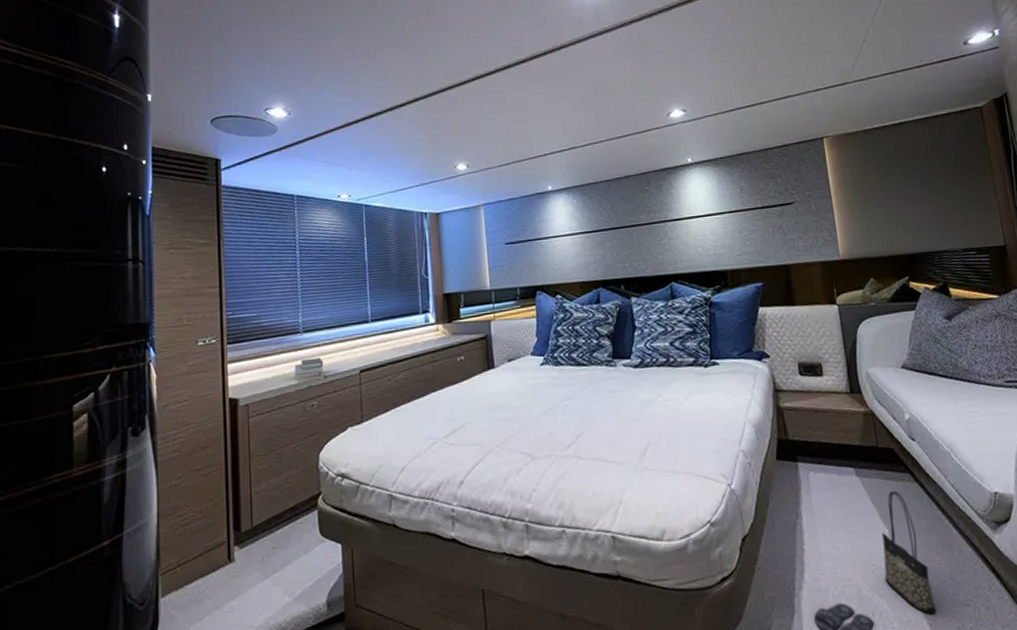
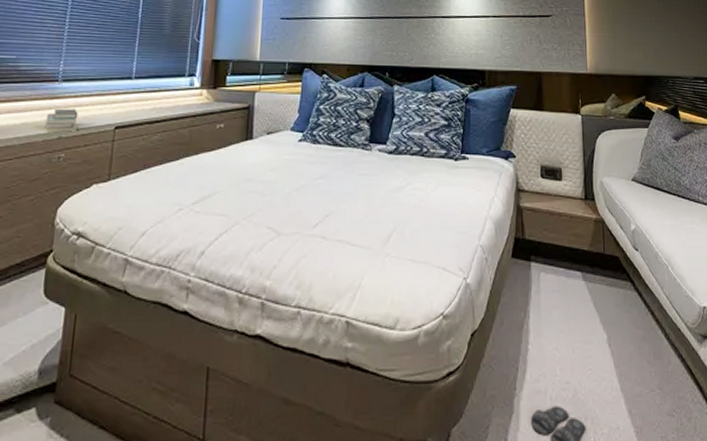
tote bag: present [881,490,936,615] -> none [600,297,643,423]

